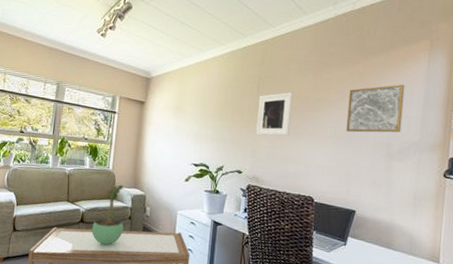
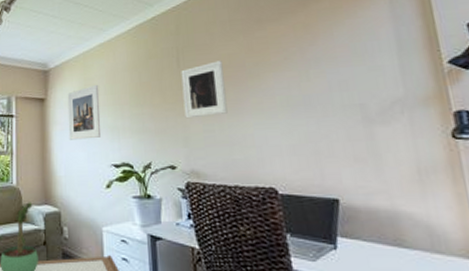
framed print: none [160,96,191,141] -> present [67,84,101,140]
wall art: present [346,84,405,133] -> none [294,28,376,98]

